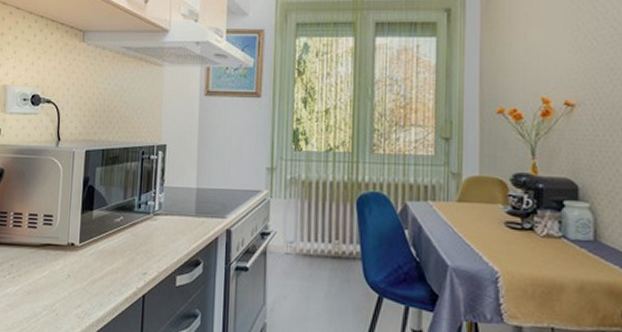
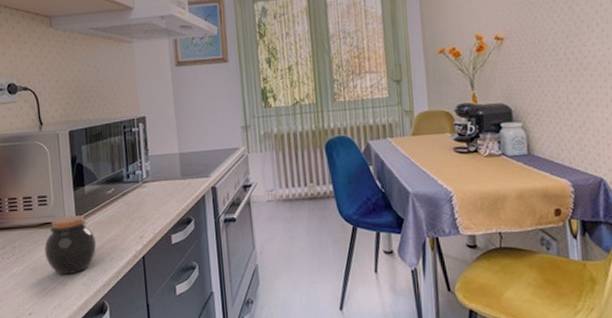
jar: none [42,240,97,303] -> present [44,215,97,275]

